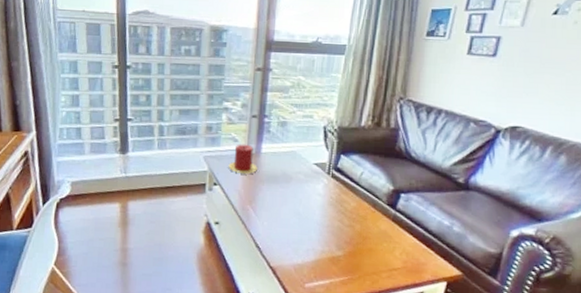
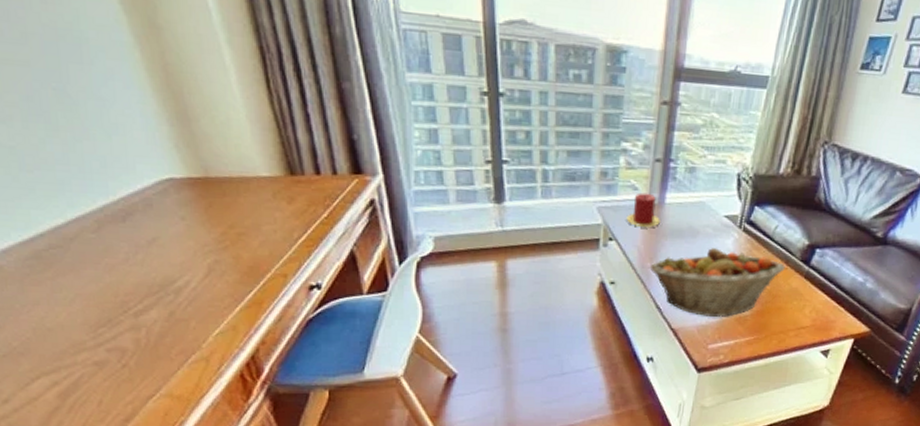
fruit basket: none [249,192,373,257] -> present [649,248,785,317]

